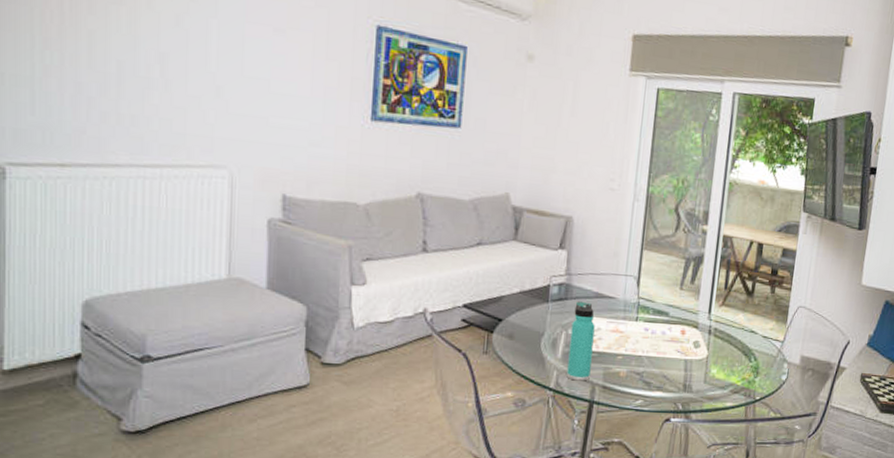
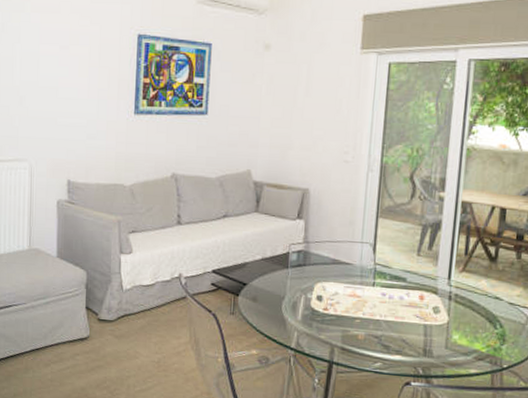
thermos bottle: present [567,301,595,381] -> none [307,267,333,343]

